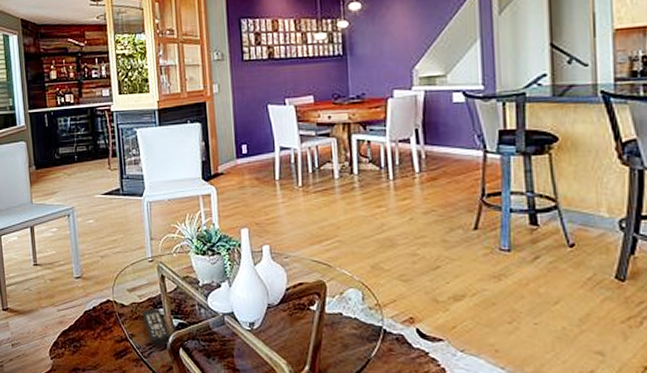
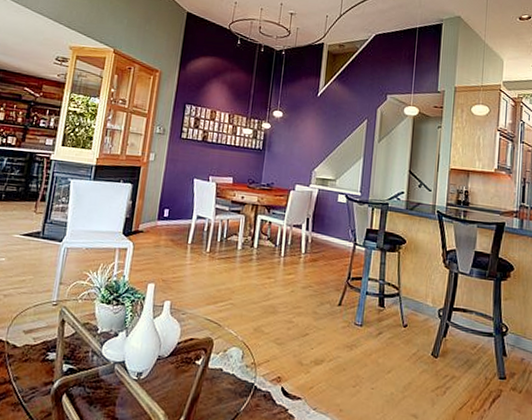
remote control: present [142,309,170,346] -> none [32,352,57,390]

